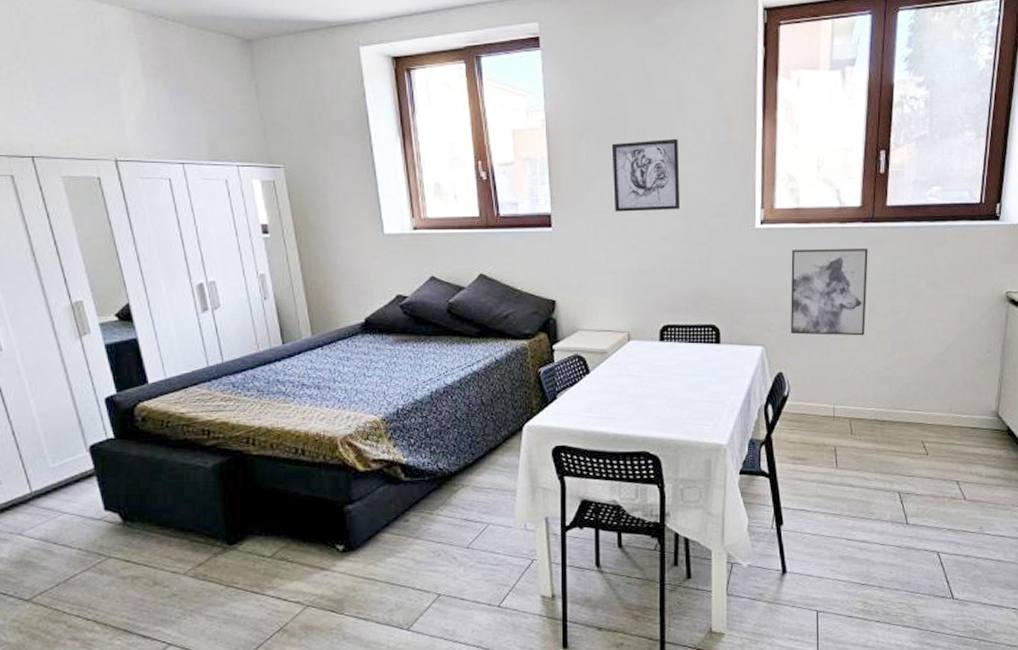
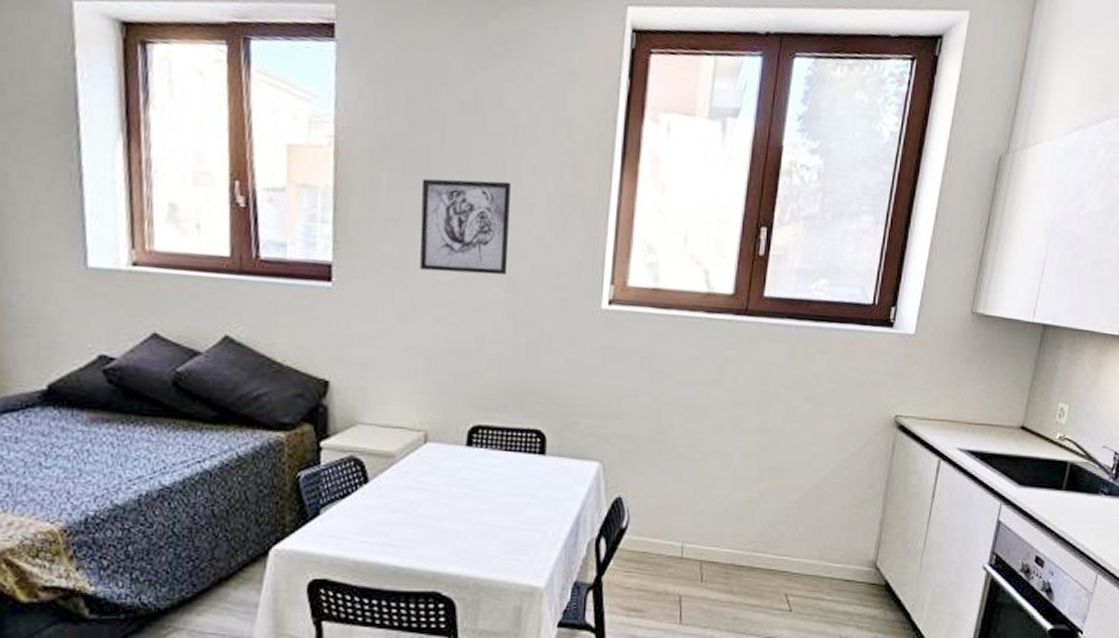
wall art: present [790,248,868,336] -> none [635,341,738,458]

